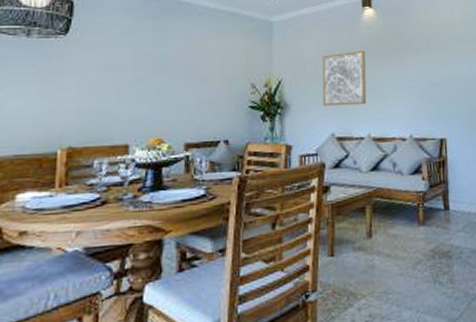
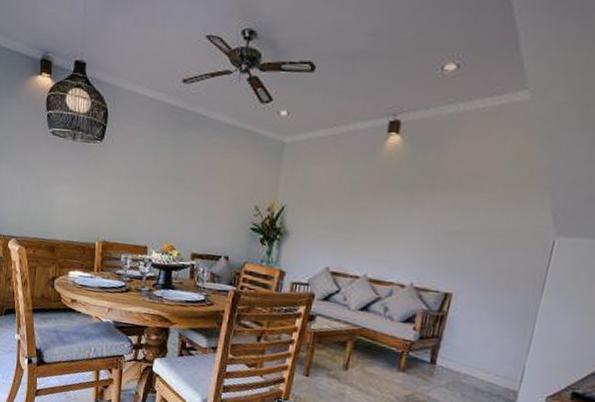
wall art: present [322,50,367,106] -> none [322,183,380,244]

